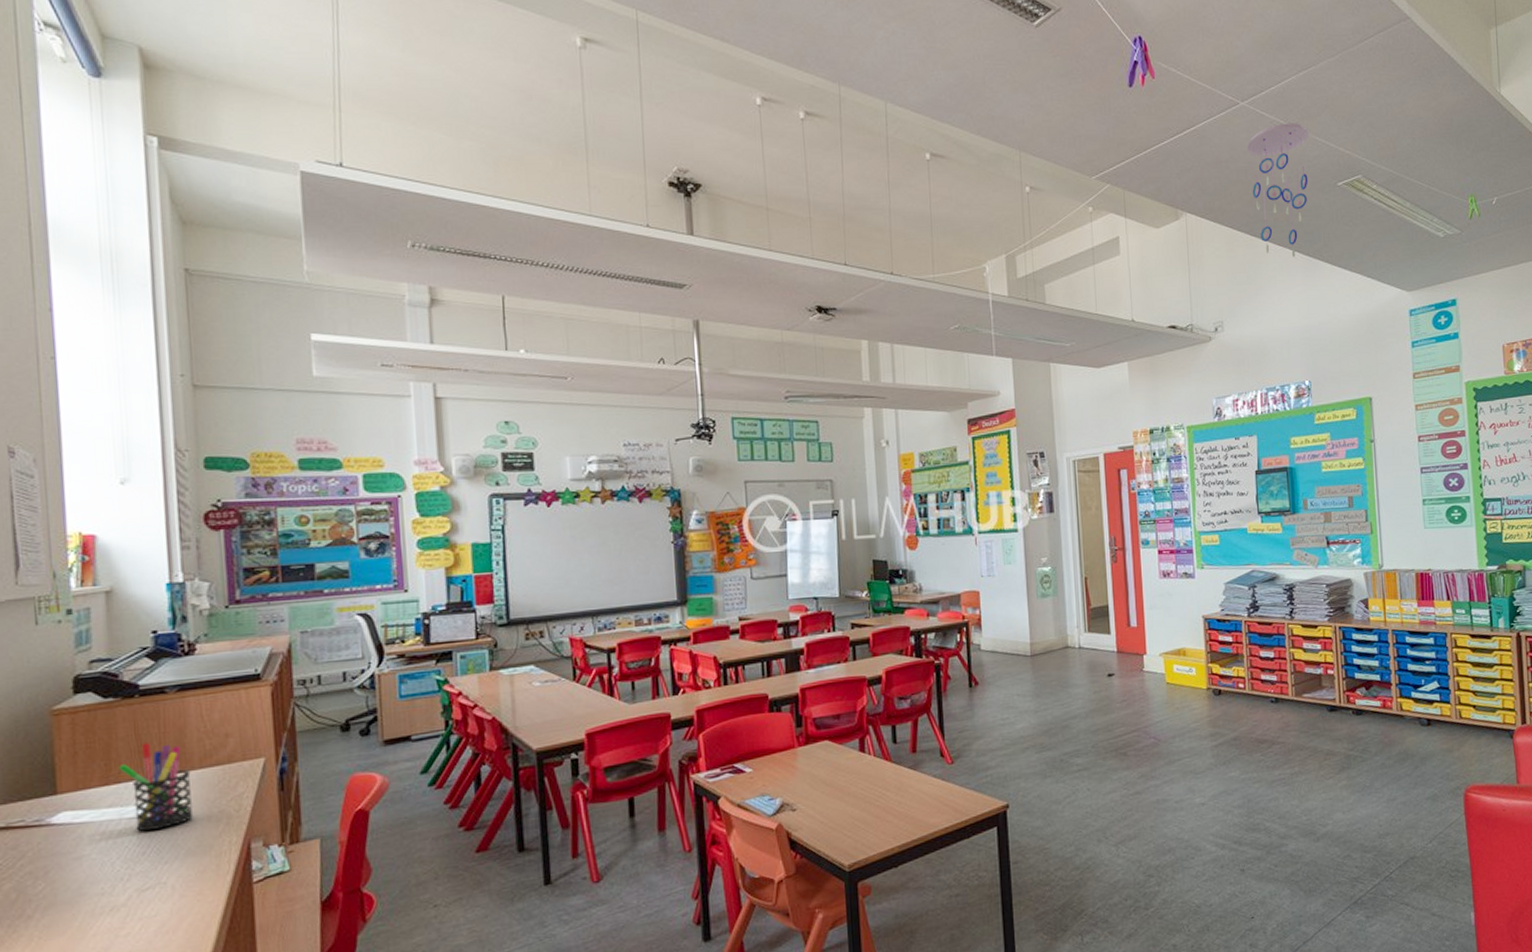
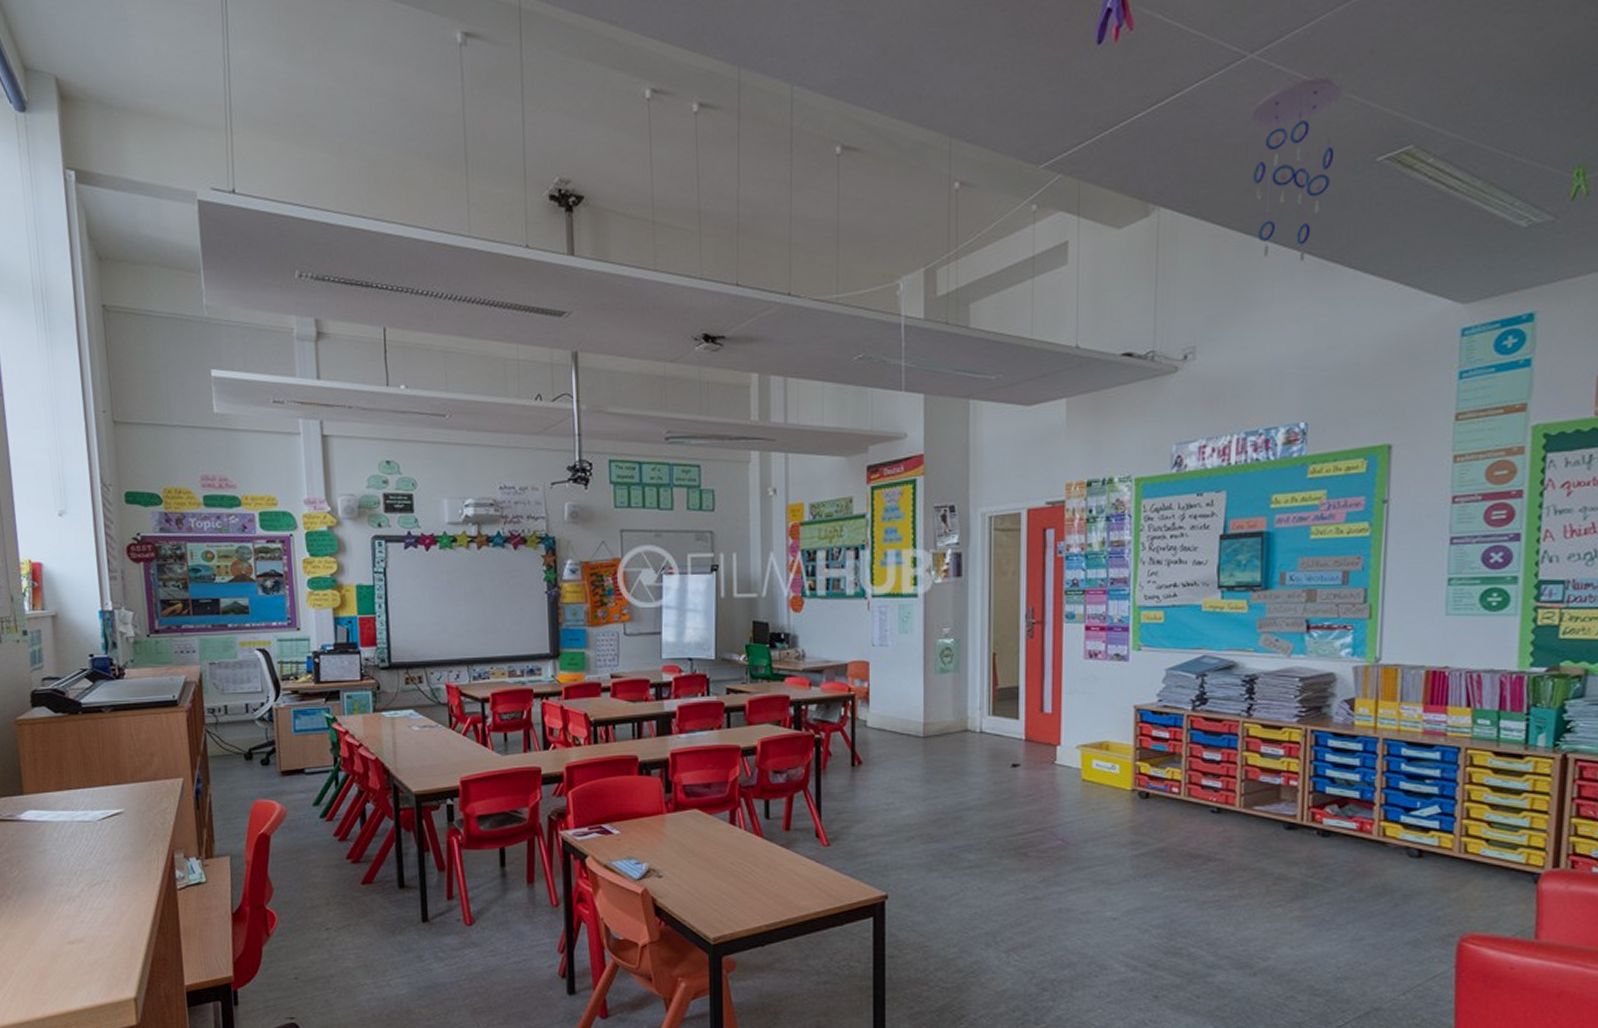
pen holder: present [118,742,194,832] -> none [68,755,129,835]

